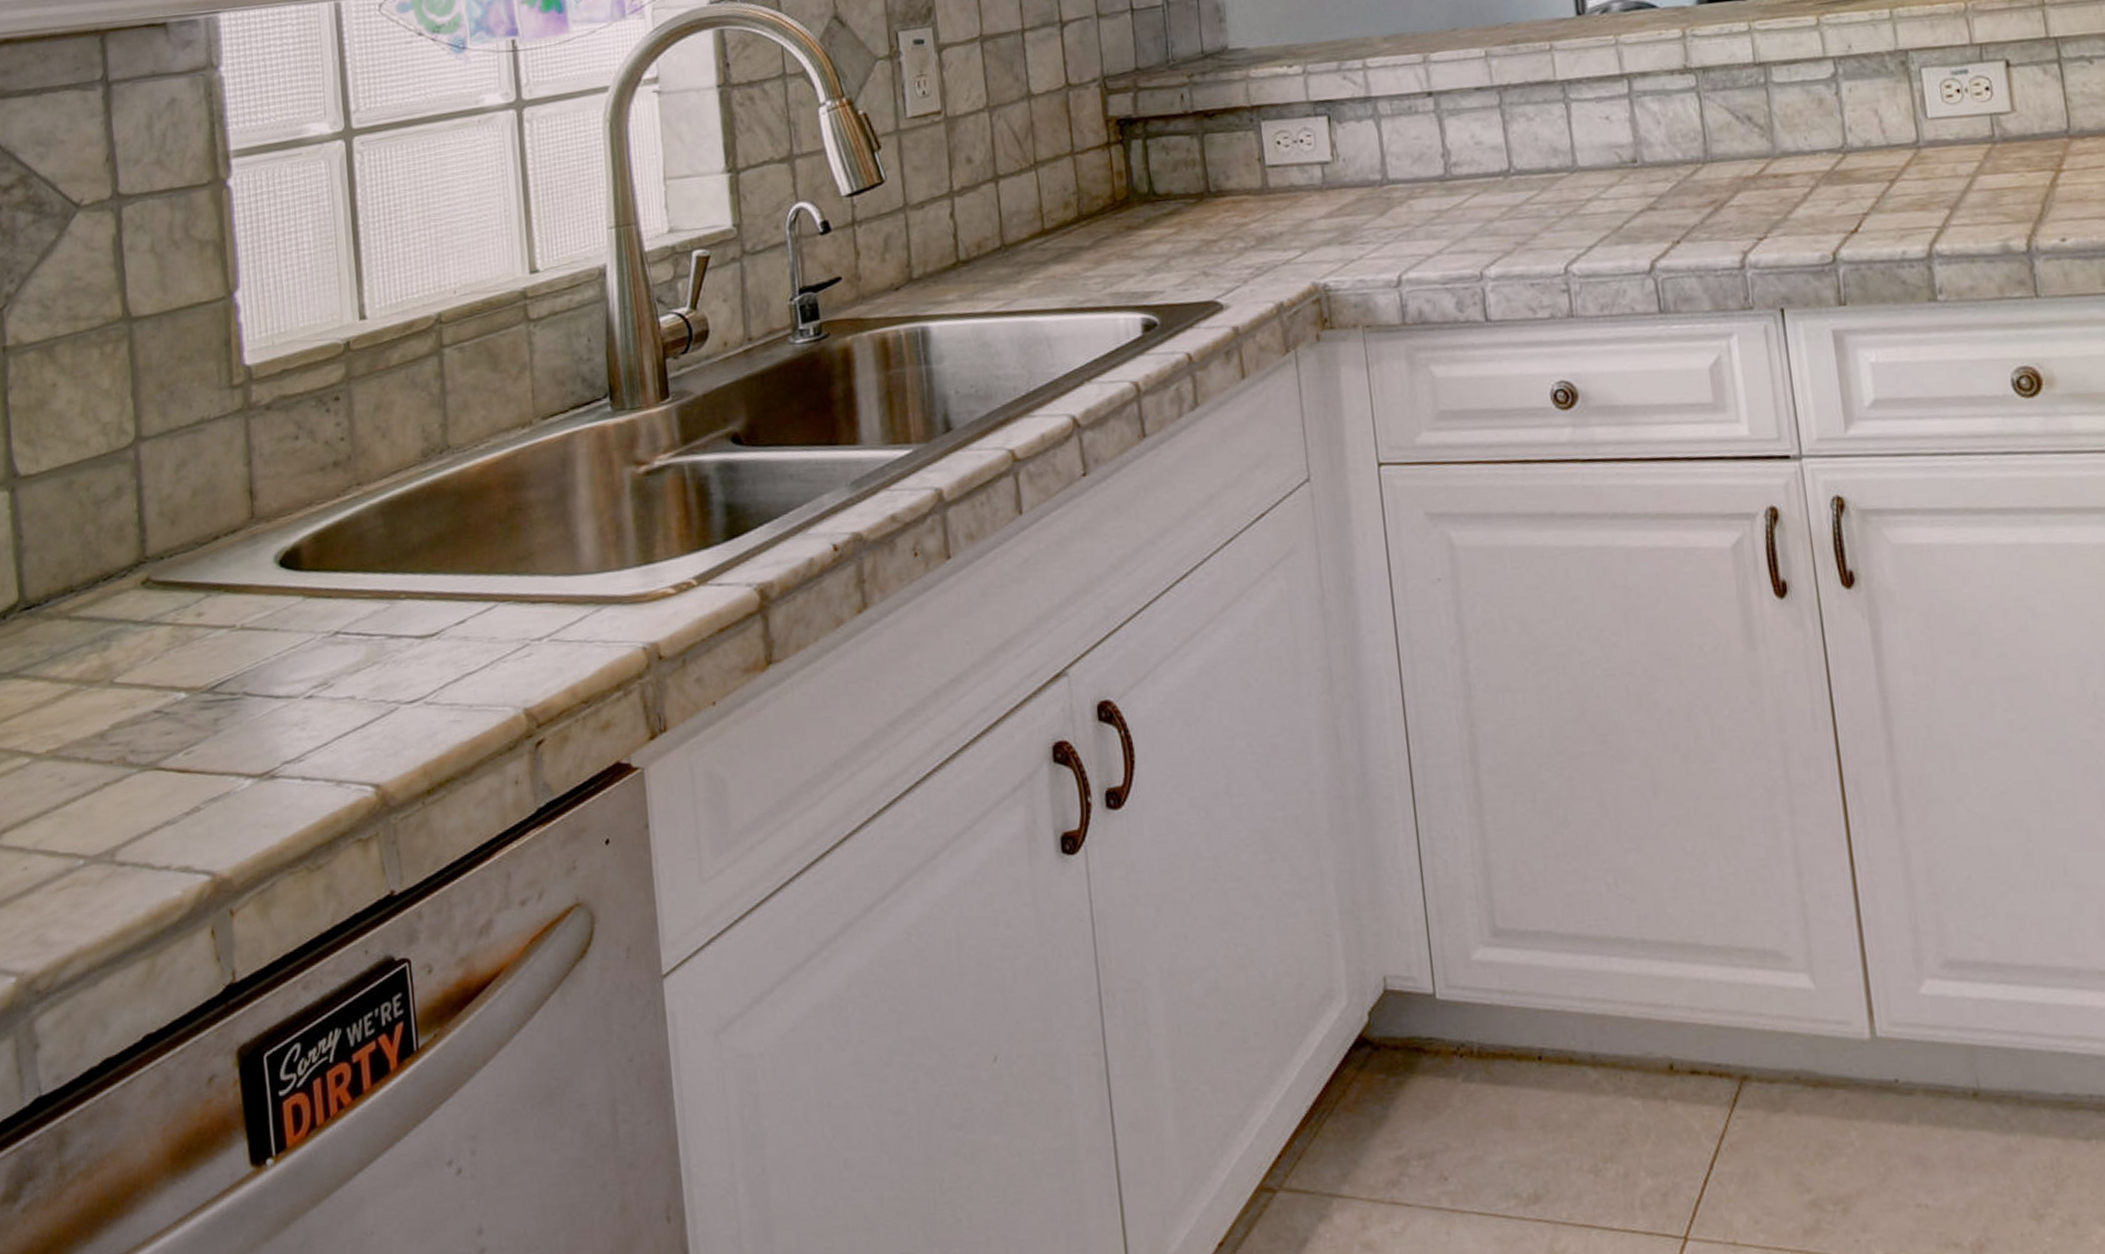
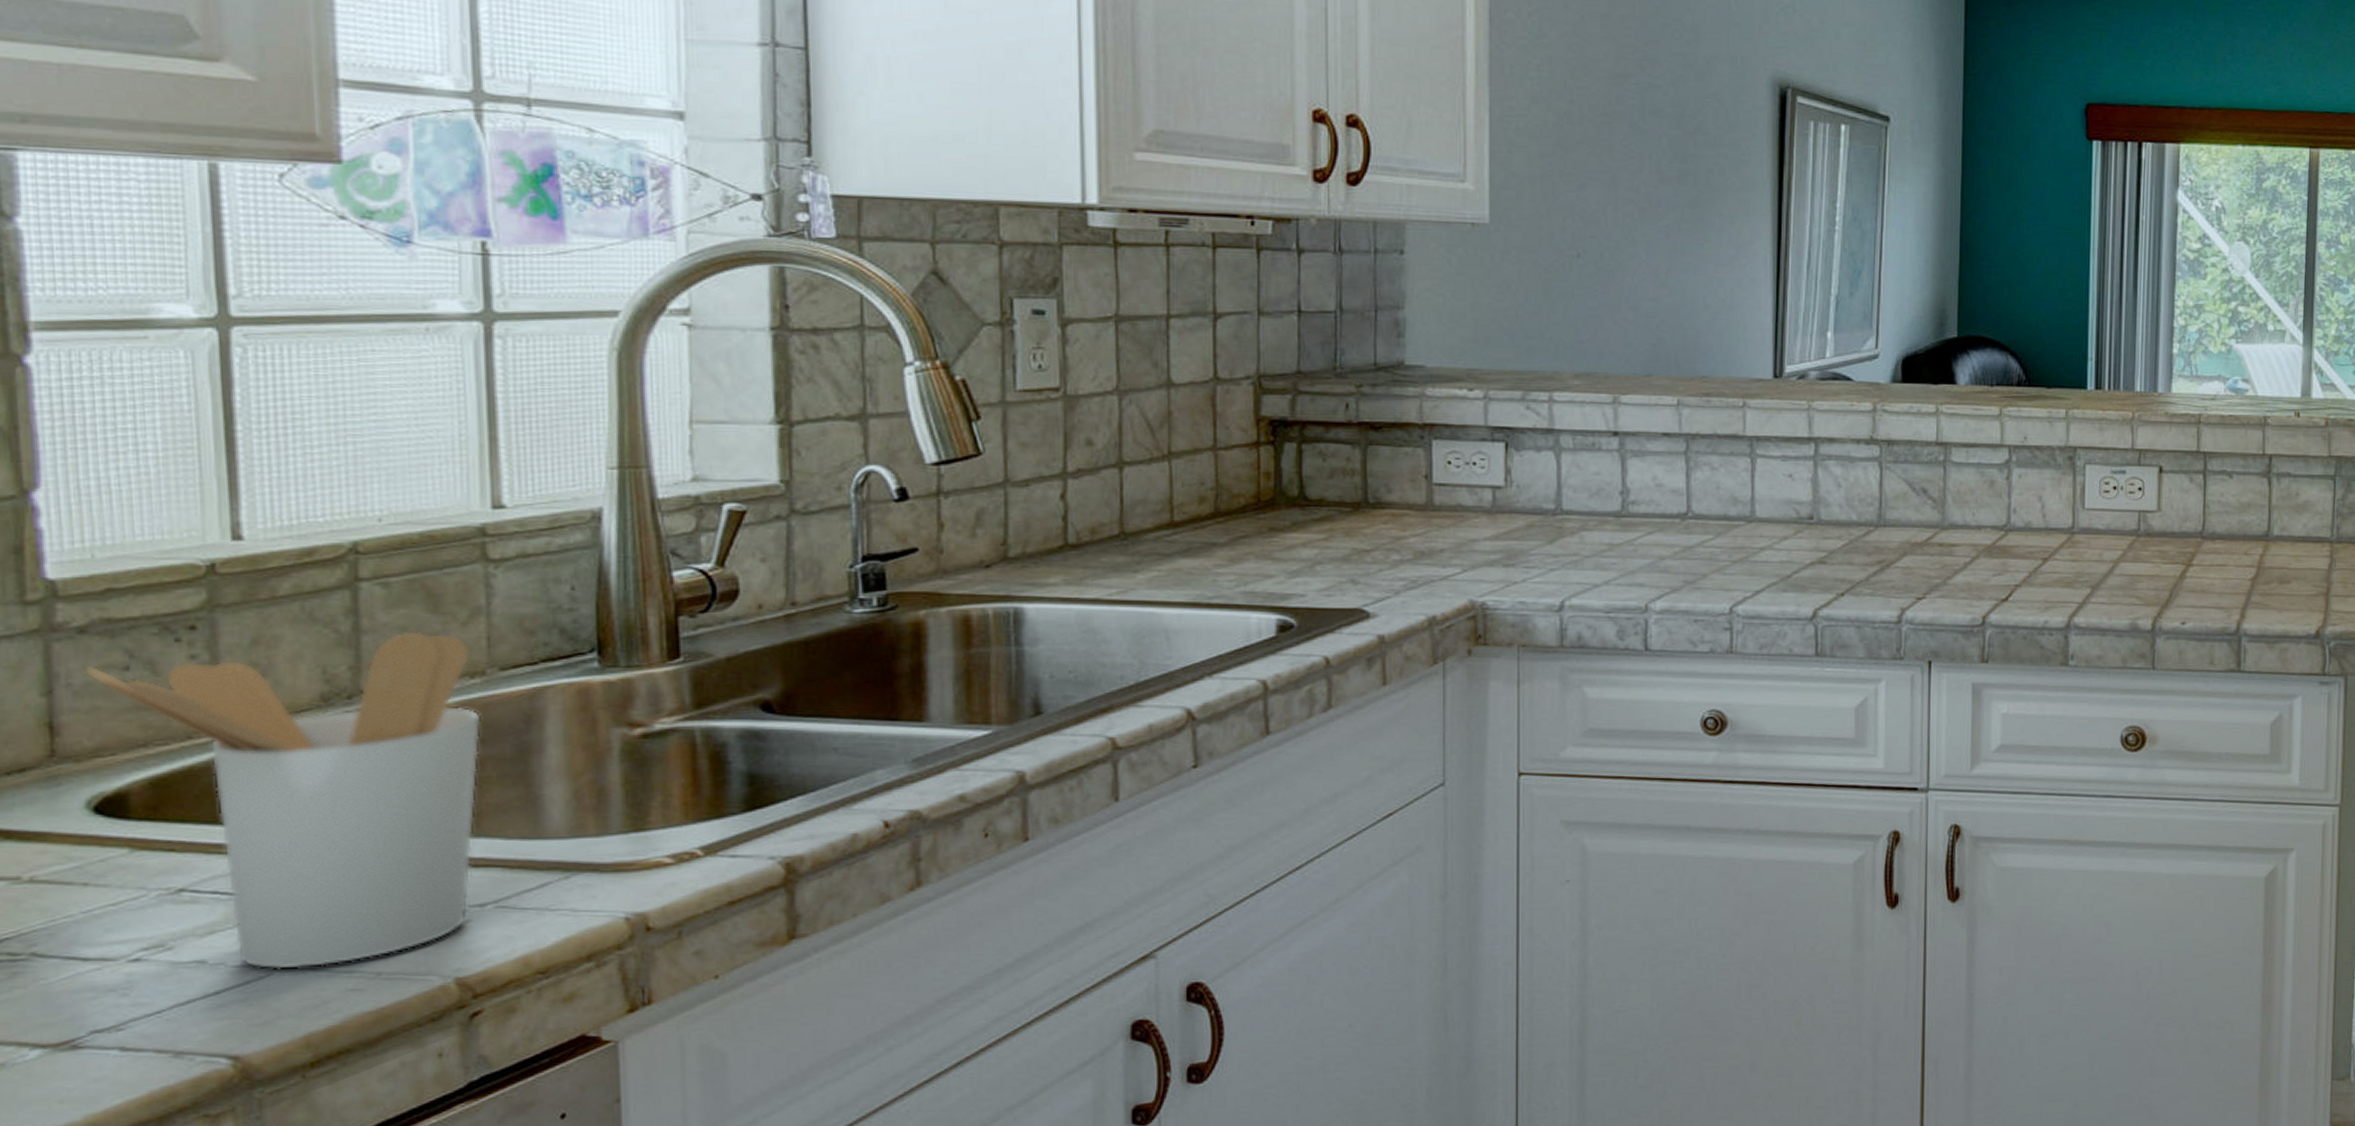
utensil holder: none [271,388,532,704] -> present [85,631,481,970]

